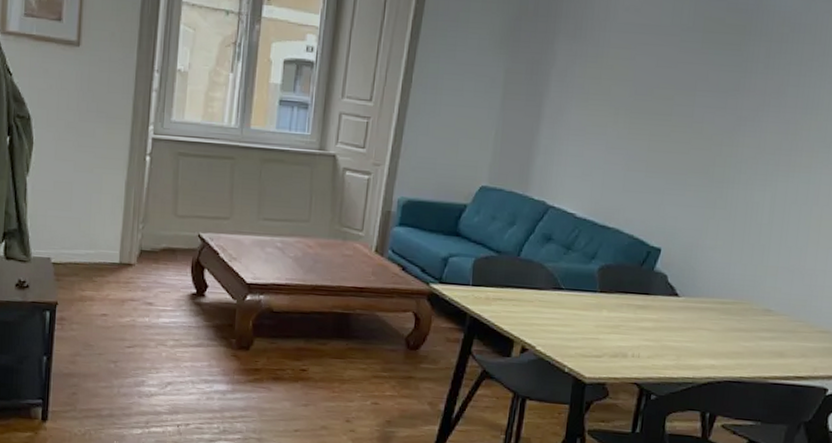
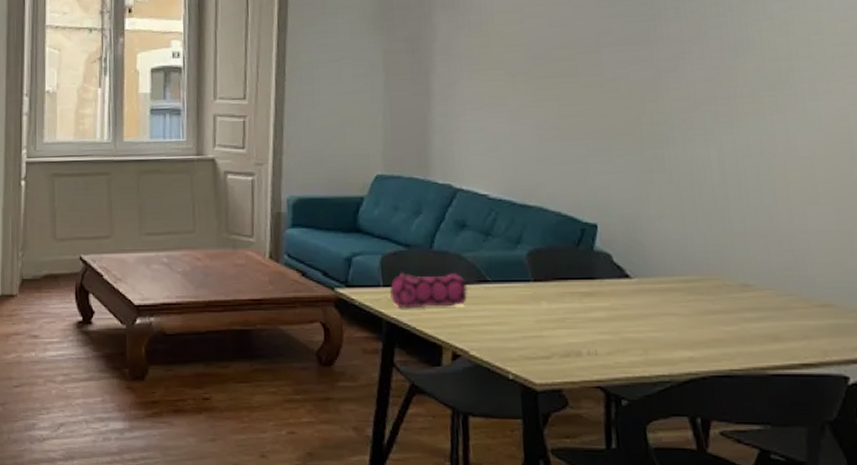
pencil case: none [477,275,544,308] -> present [390,272,468,309]

